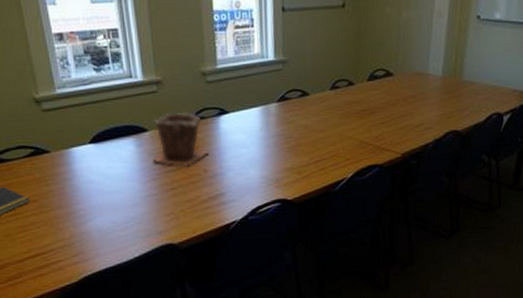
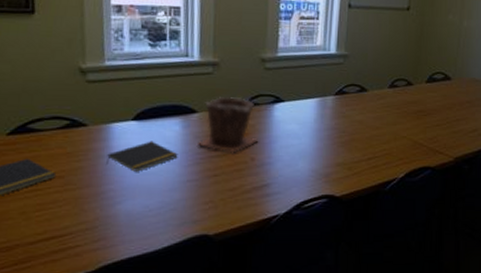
notepad: none [72,161,136,191] -> present [106,141,178,172]

